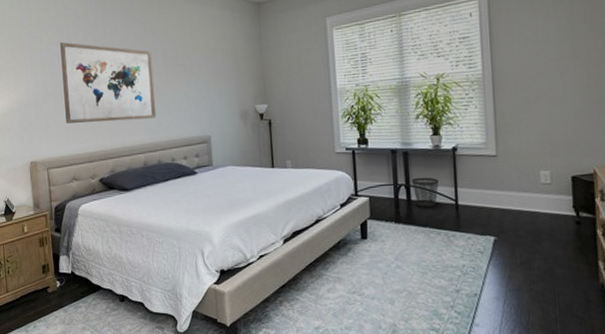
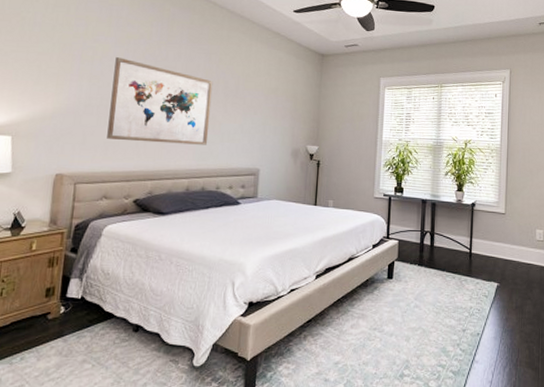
wastebasket: present [411,177,440,208] -> none [436,226,459,254]

